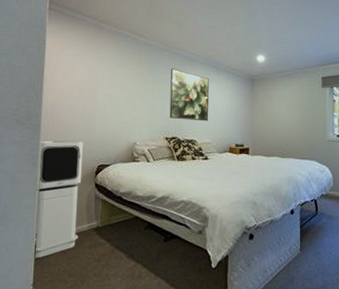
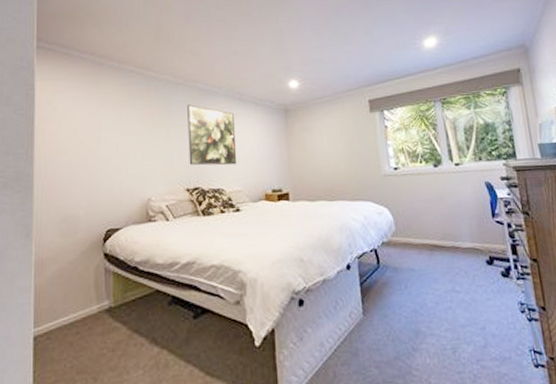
air purifier: present [33,140,83,259] -> none [31,202,87,355]

